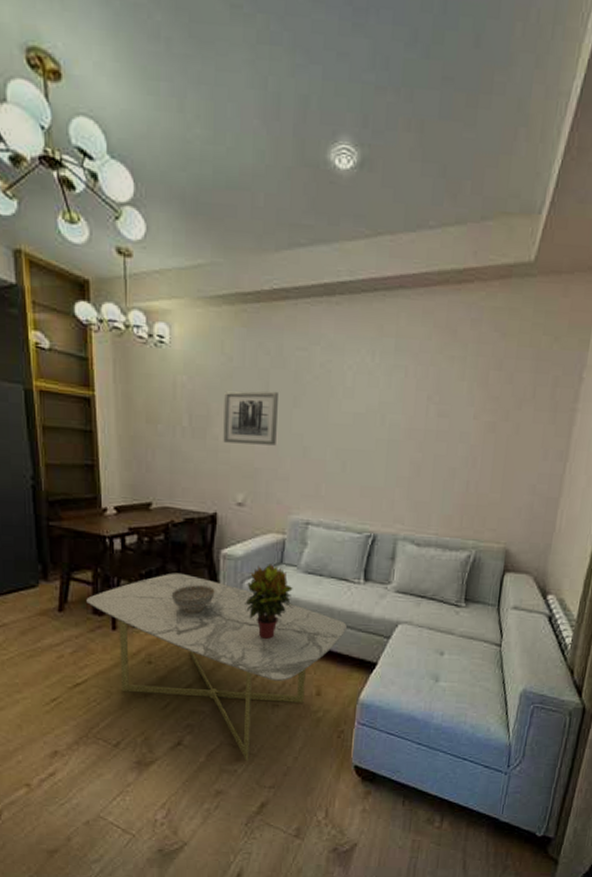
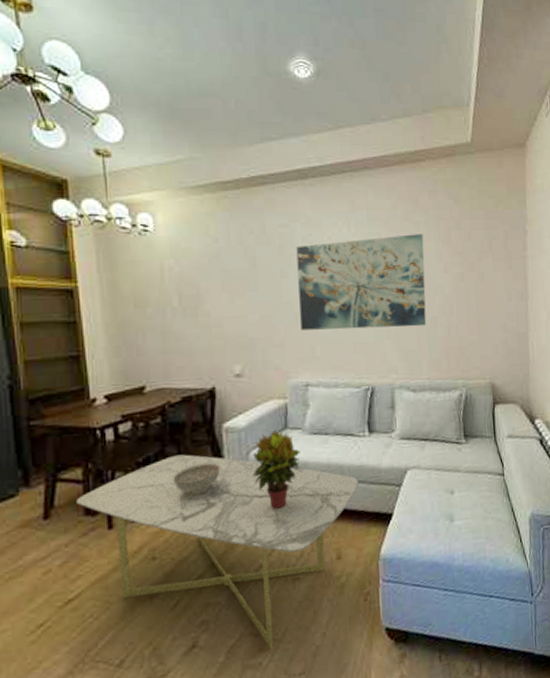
wall art: present [223,391,278,446] -> none [213,265,268,318]
wall art: none [308,370,457,477] -> present [296,234,427,331]

